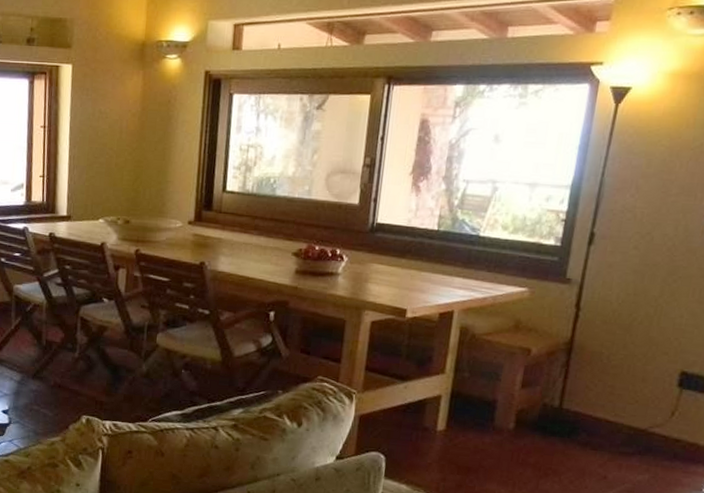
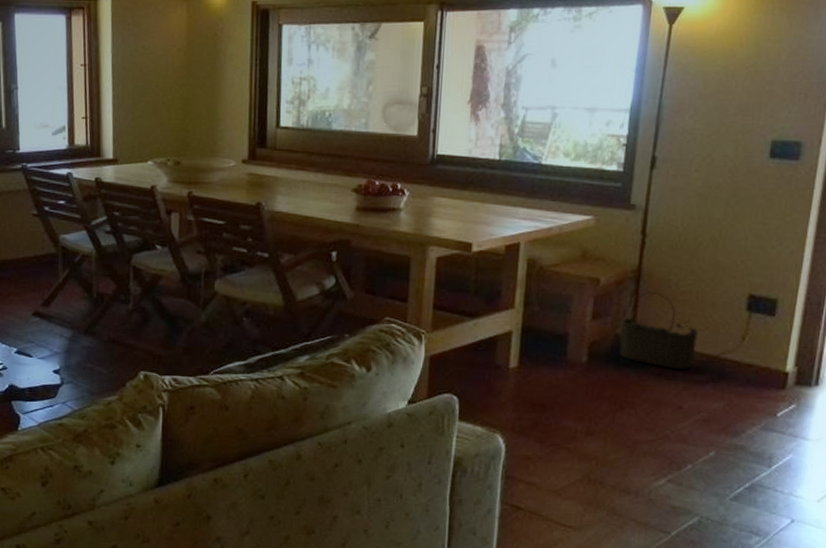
wicker basket: none [546,362,628,441] -> present [619,289,699,370]

